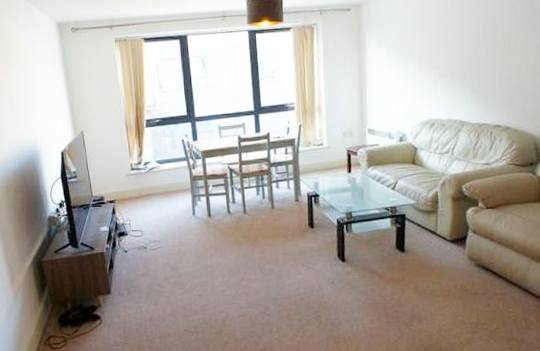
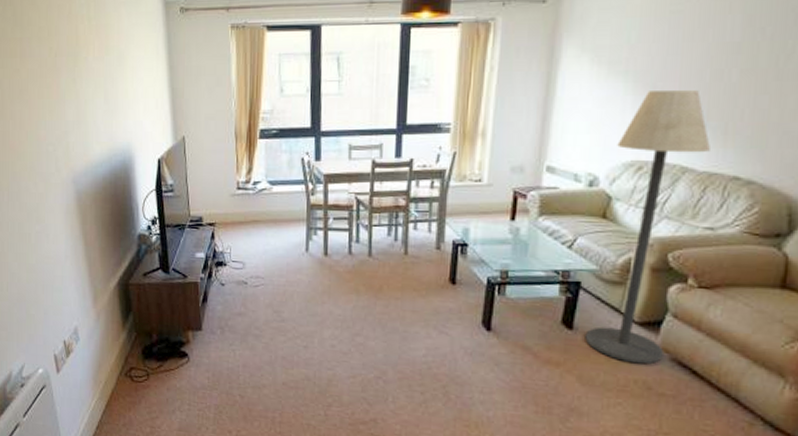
floor lamp: none [414,66,477,272] -> present [585,90,710,364]

